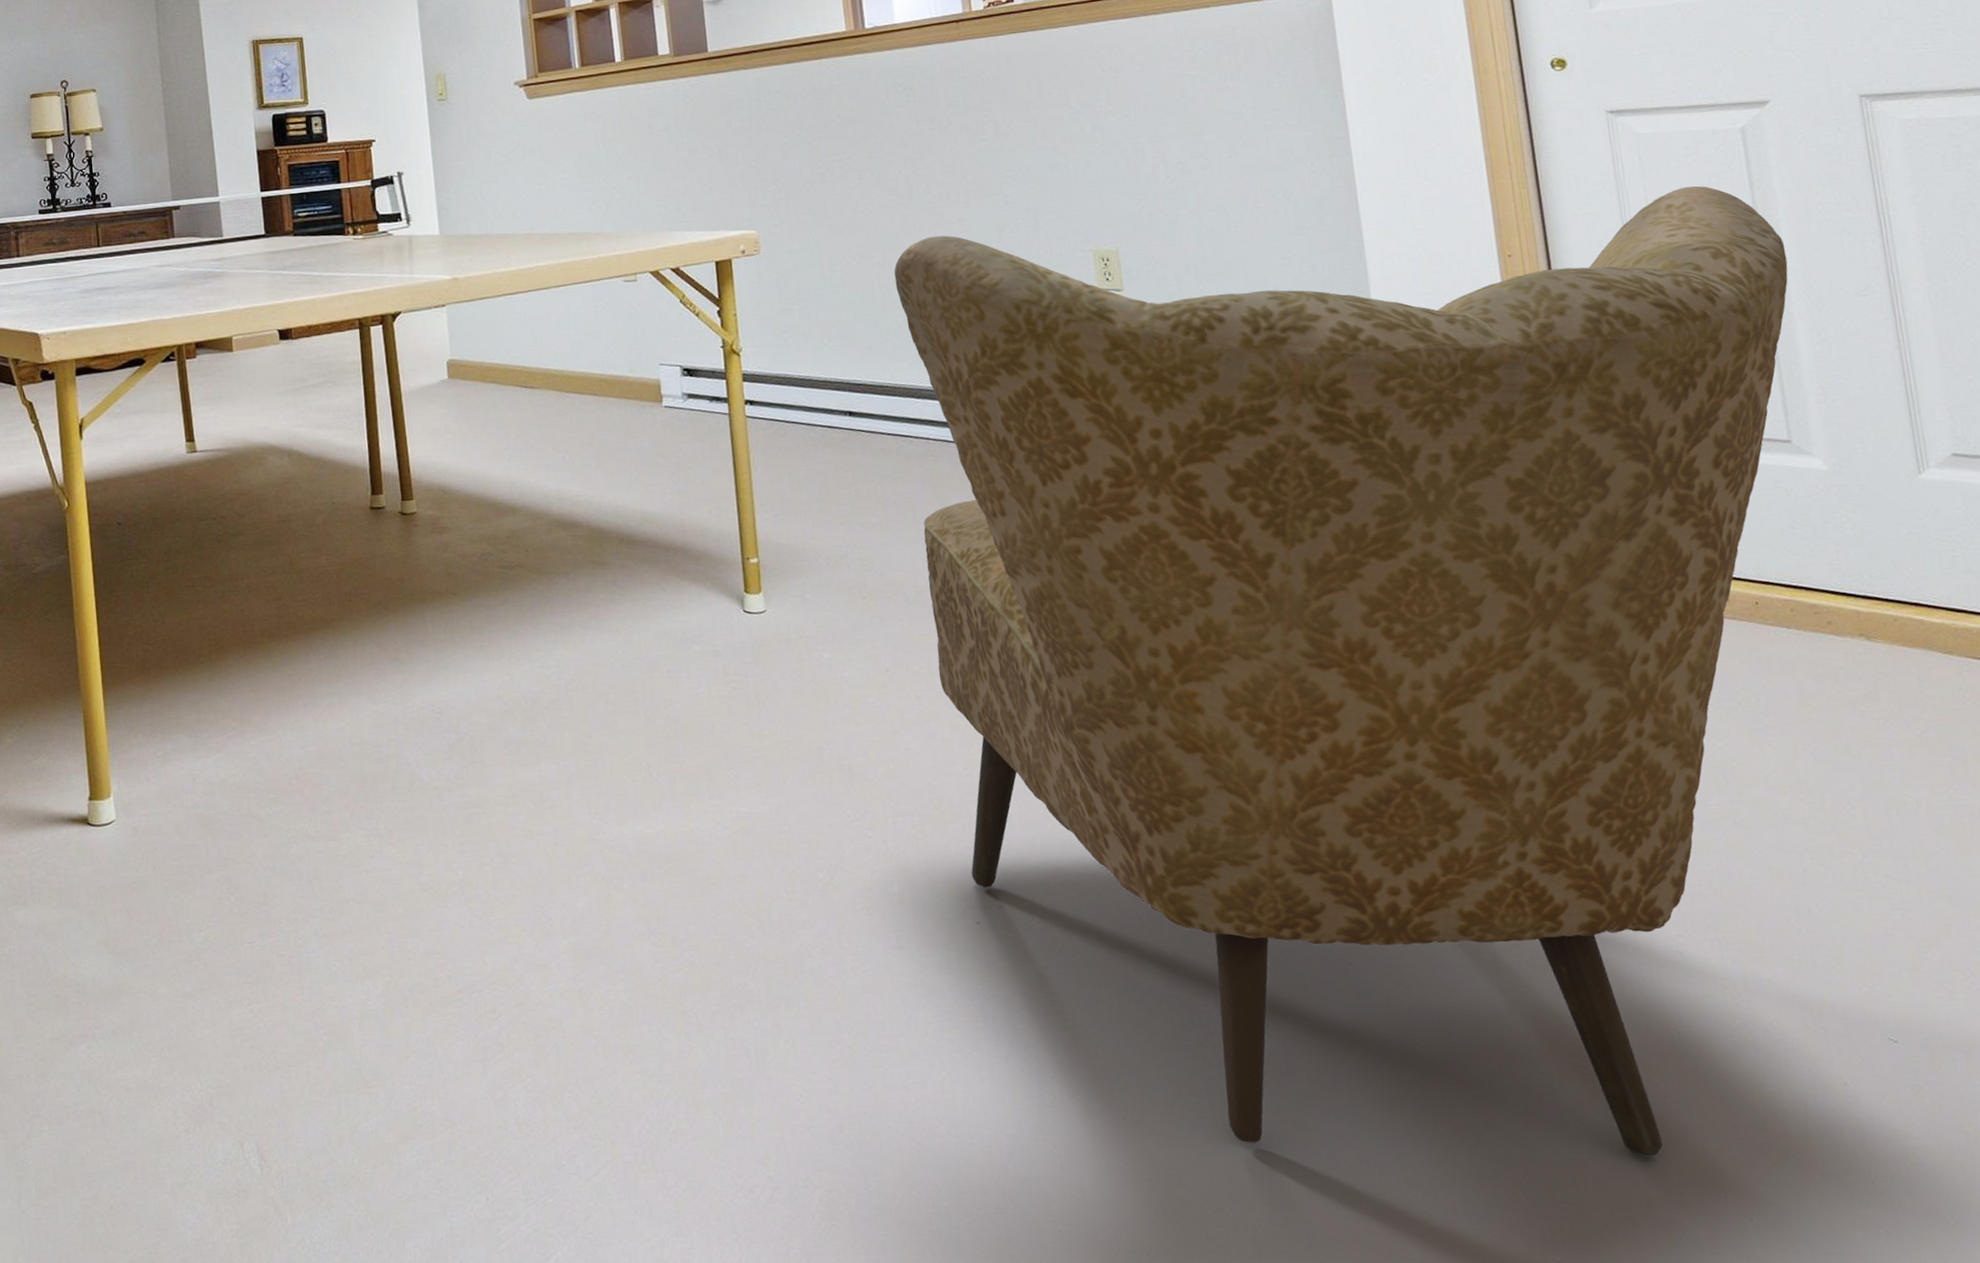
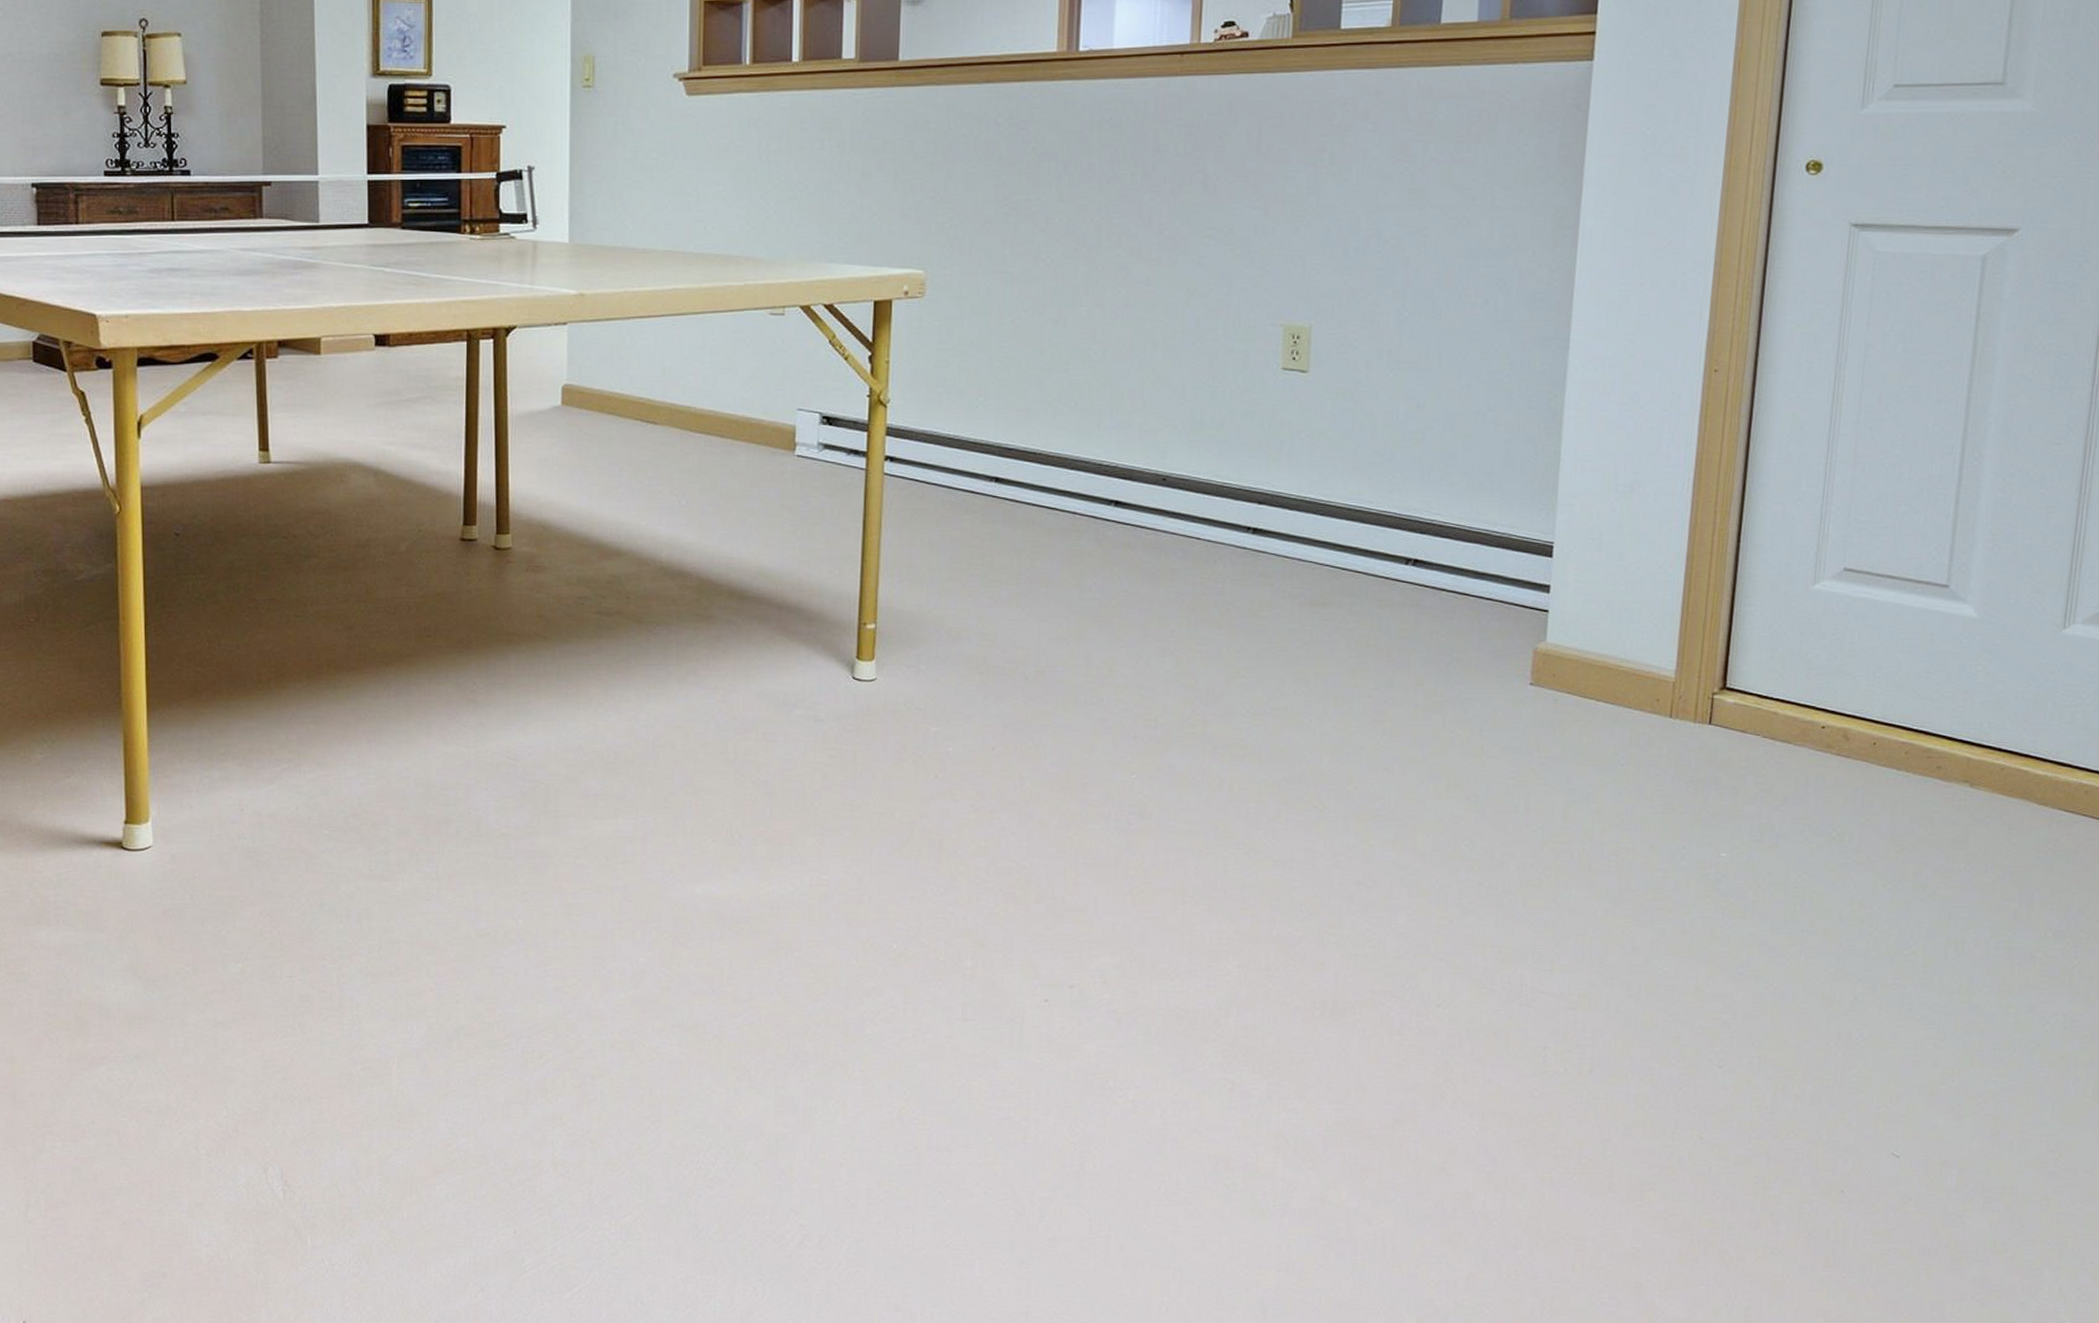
armchair: present [894,185,1788,1157] -> none [1046,295,1995,1246]

